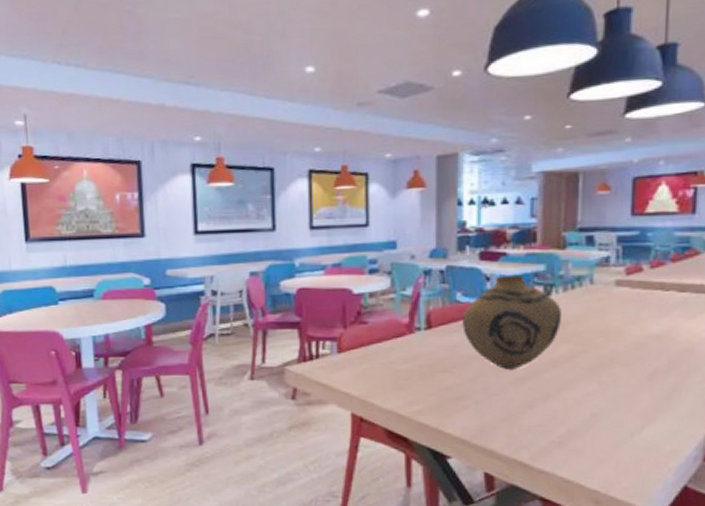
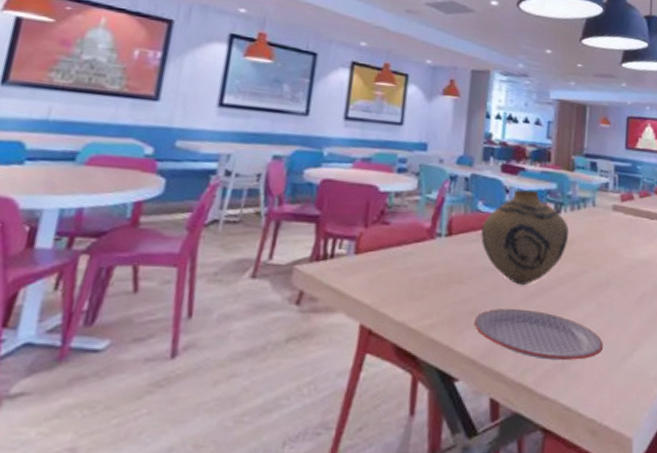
plate: none [462,392,606,439] -> present [474,308,603,361]

